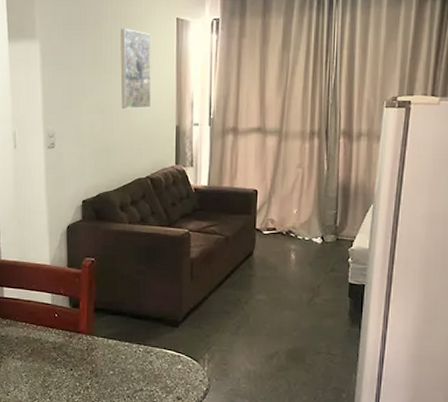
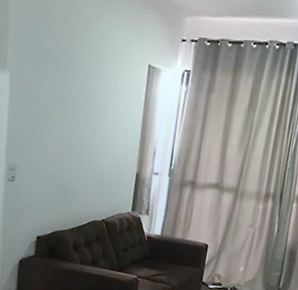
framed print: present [120,28,152,110] -> none [84,68,122,153]

